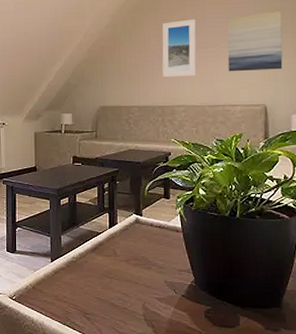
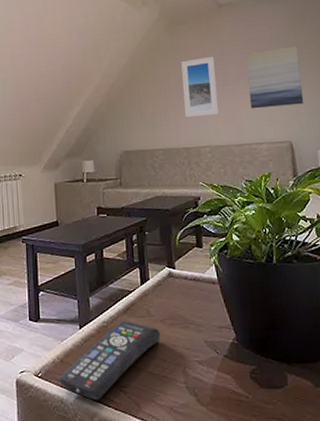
remote control: none [31,257,124,323] -> present [59,320,161,400]

